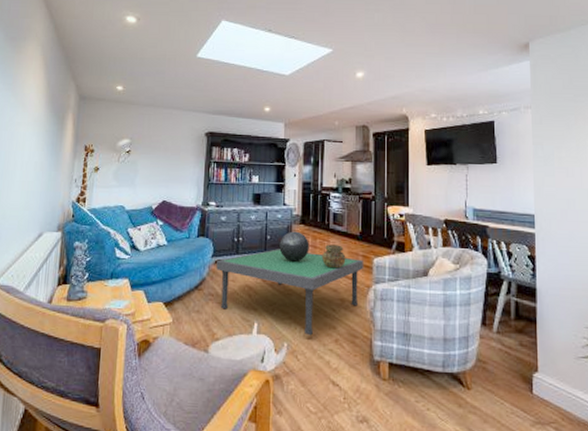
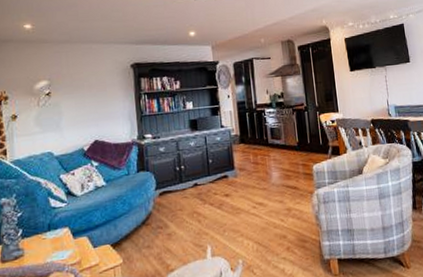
coffee table: present [216,249,363,336] -> none [161,168,305,249]
decorative globe: present [279,231,309,262] -> none [222,151,252,181]
ceramic pot: present [322,244,346,269] -> none [265,157,288,182]

